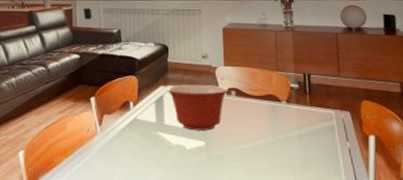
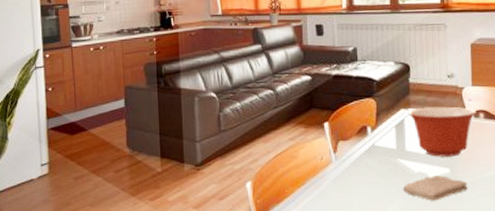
washcloth: none [162,148,222,171] -> present [403,175,468,201]

